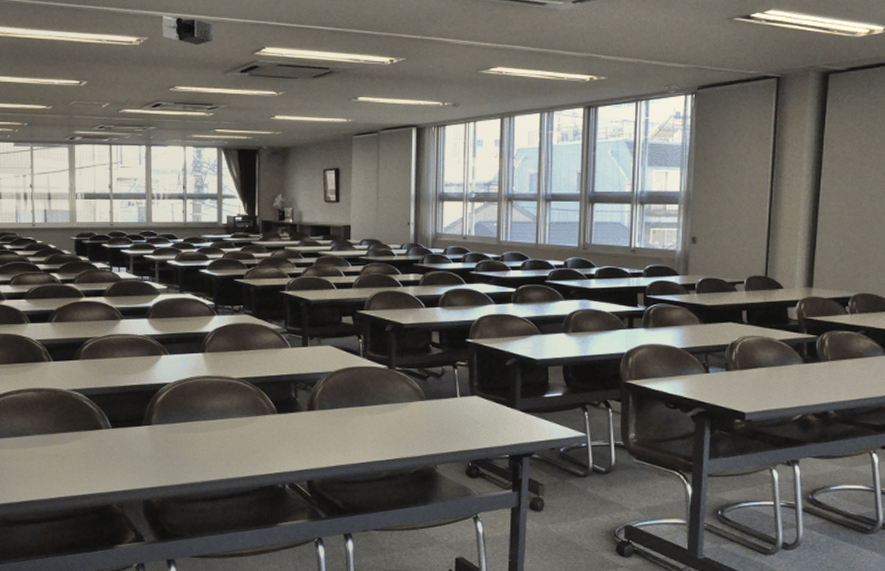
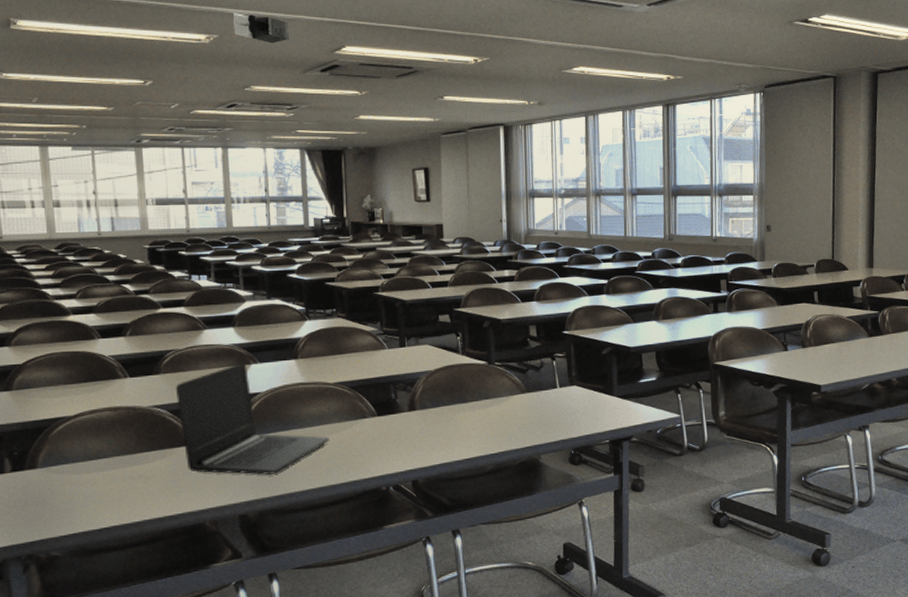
laptop: none [92,353,231,463] -> present [175,362,330,475]

